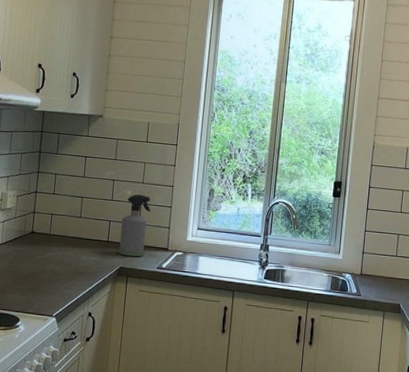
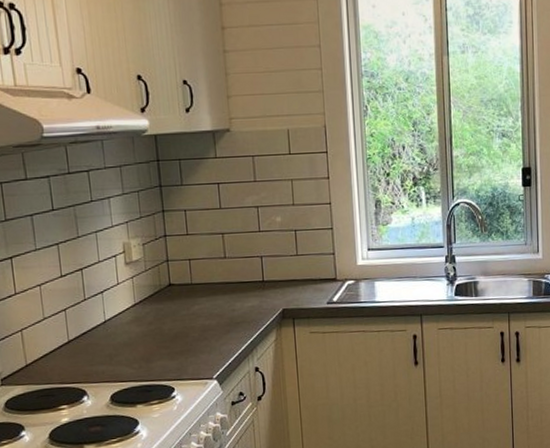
spray bottle: present [118,194,151,257] -> none [275,219,309,295]

